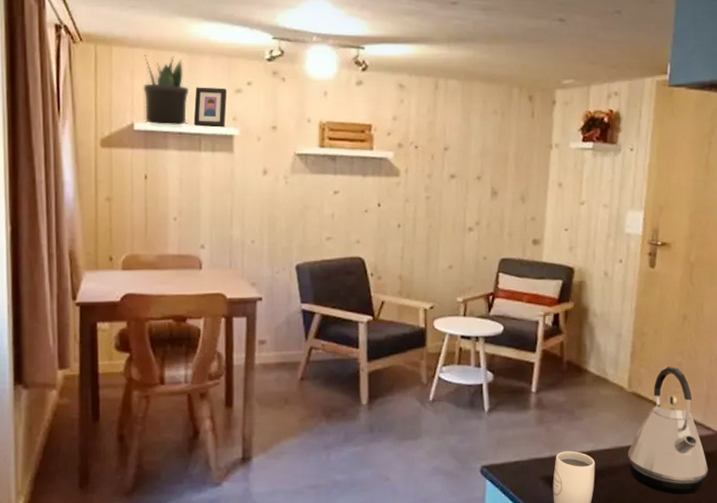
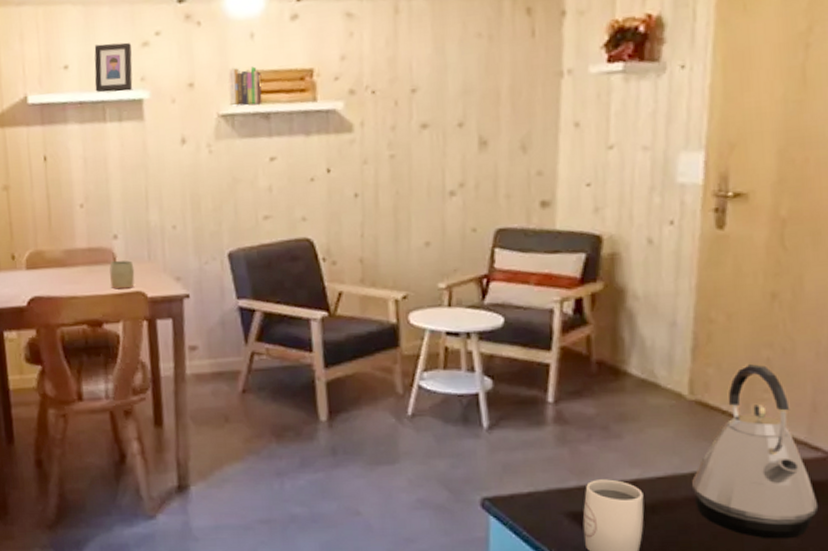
planter: present [143,55,188,126] -> none [33,11,87,96]
mug: none [196,267,217,291] -> present [109,260,135,289]
books: none [304,118,331,149] -> present [228,66,262,106]

